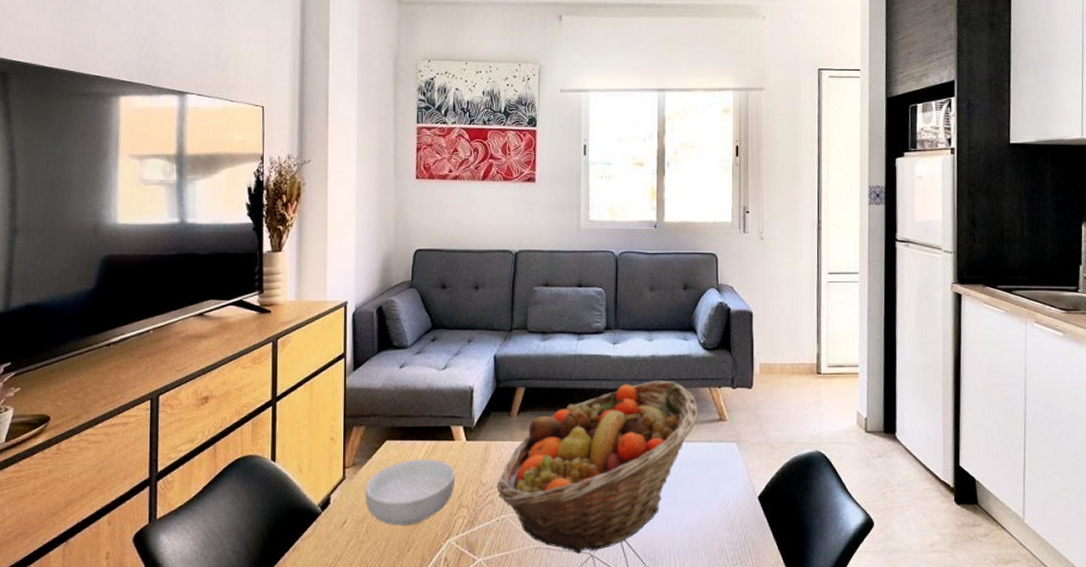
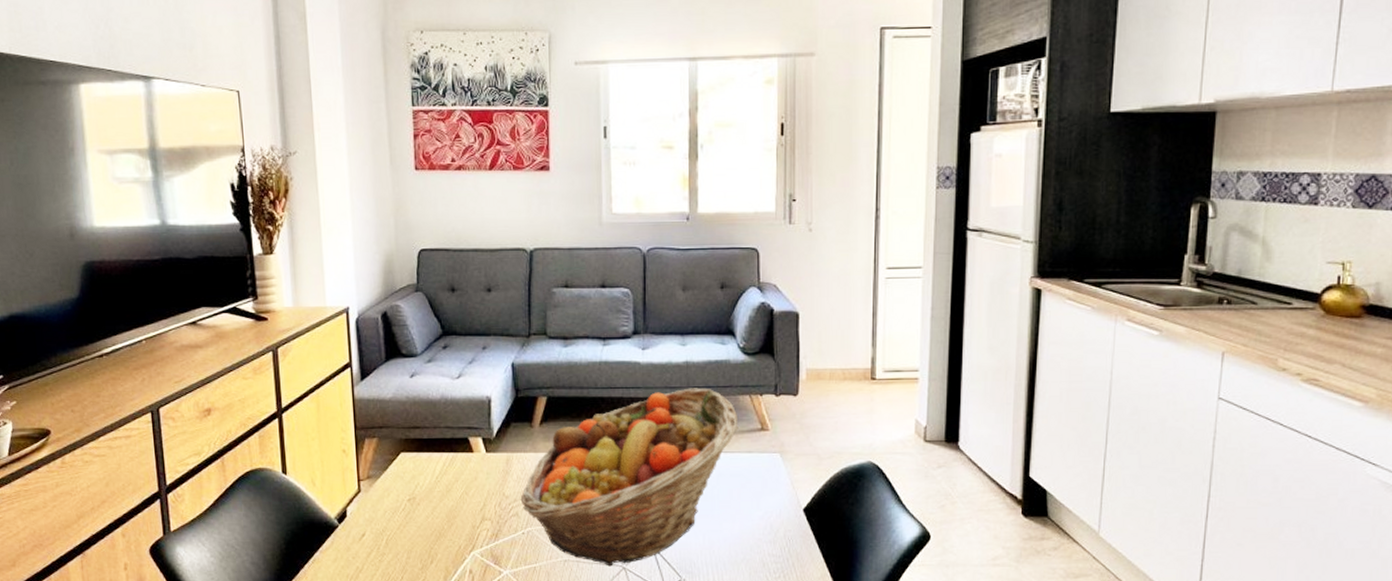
cereal bowl: present [365,459,455,526] -> none [382,471,476,538]

